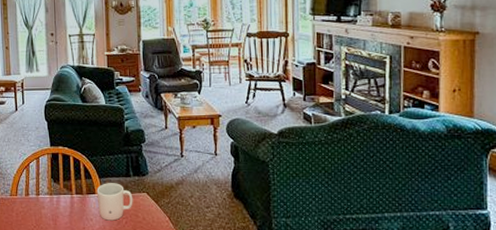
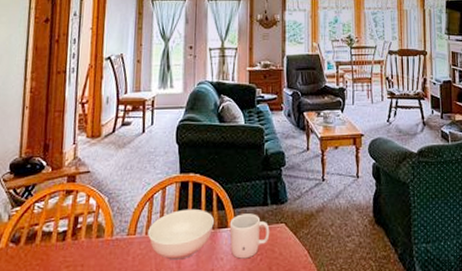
bowl: none [27,176,83,218] -> present [148,208,214,260]

